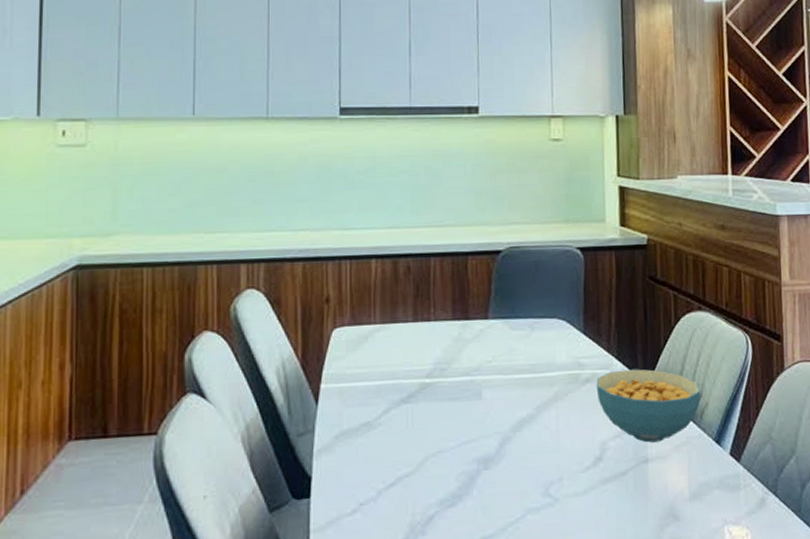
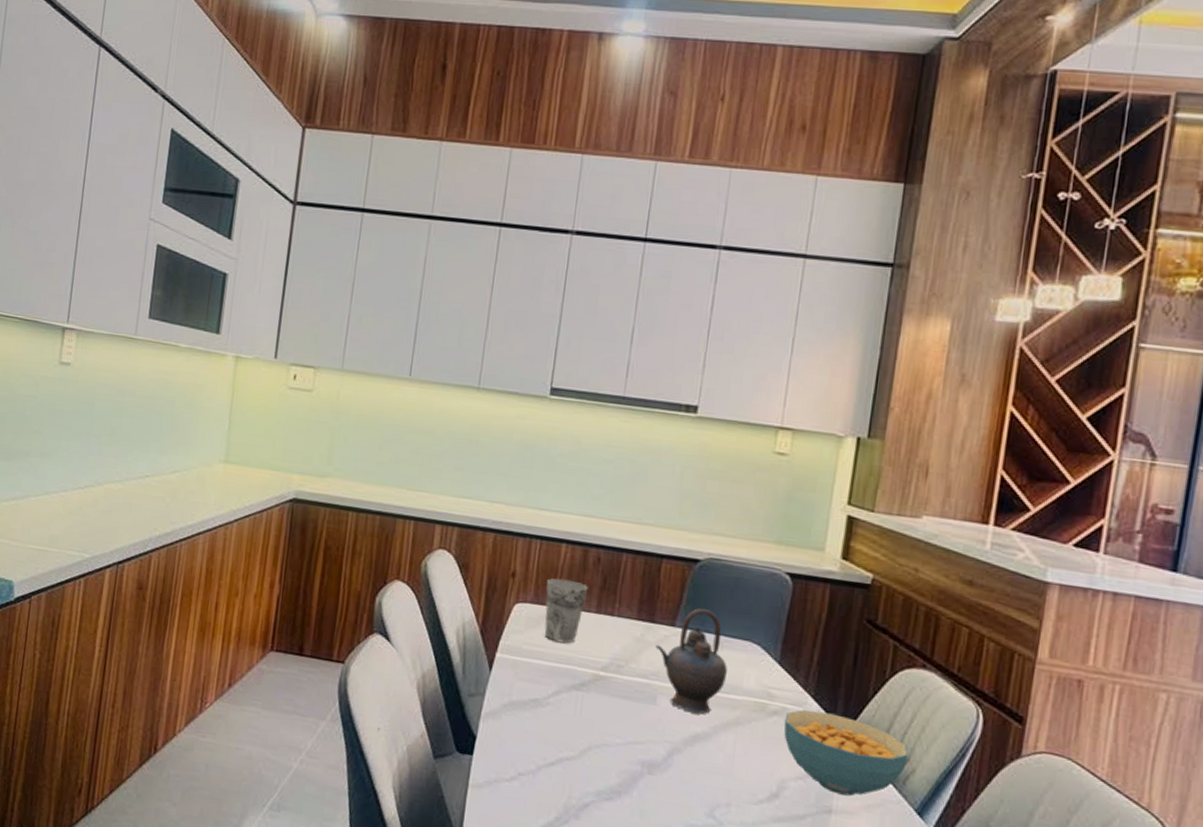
cup: none [362,294,403,360] -> present [544,578,589,644]
teapot: none [473,296,541,399] -> present [655,608,728,714]

